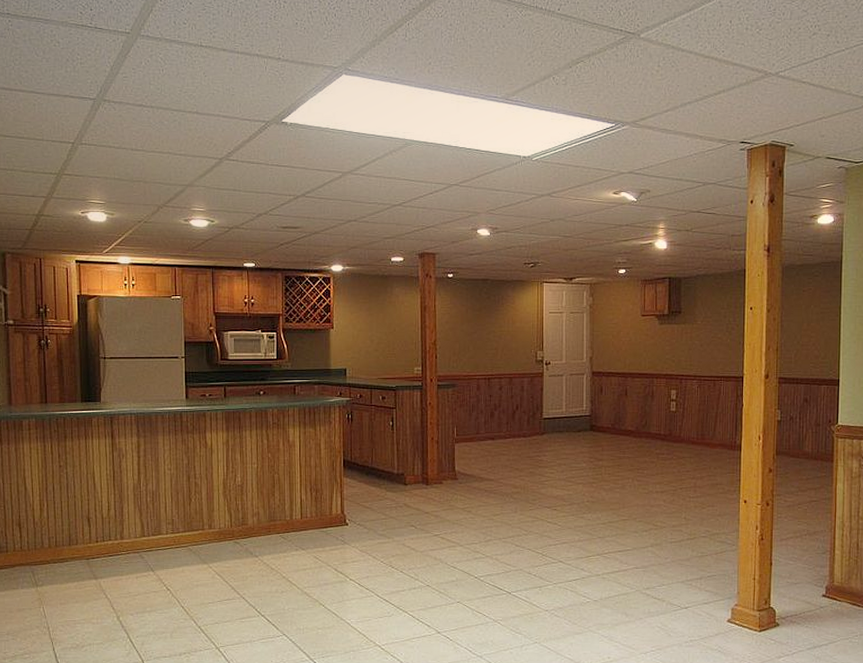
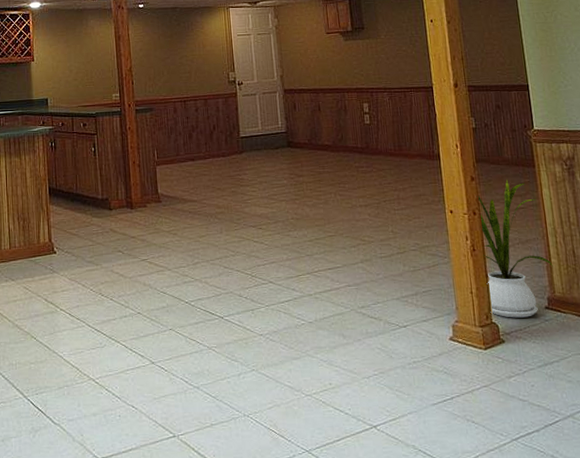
house plant: none [769,472,836,604] -> present [476,179,554,318]

